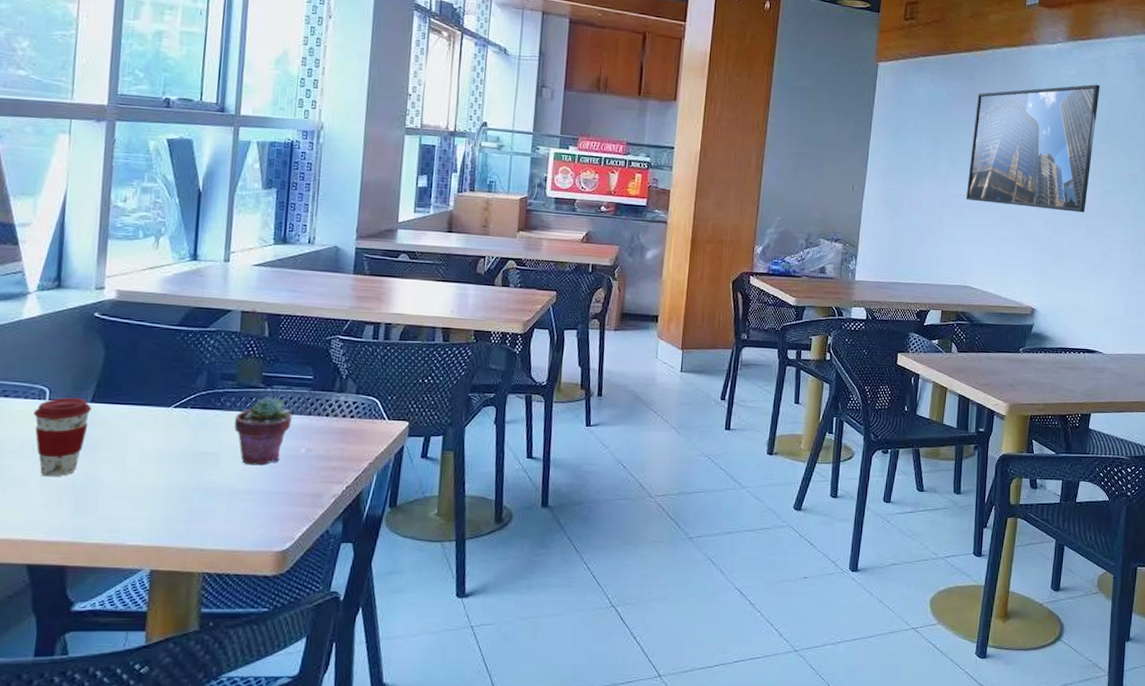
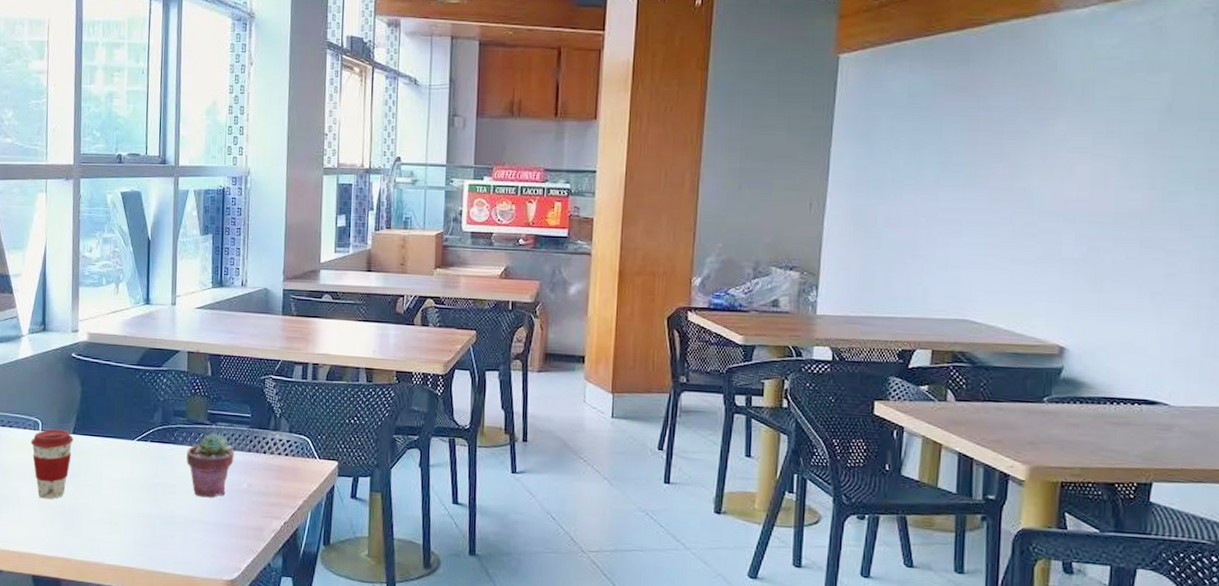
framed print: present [966,84,1100,213] -> none [961,55,1158,223]

